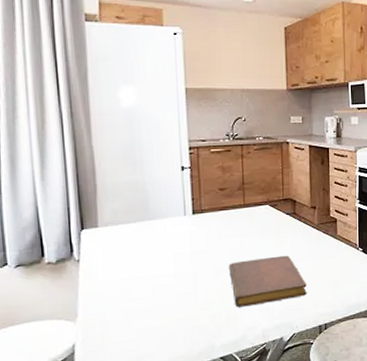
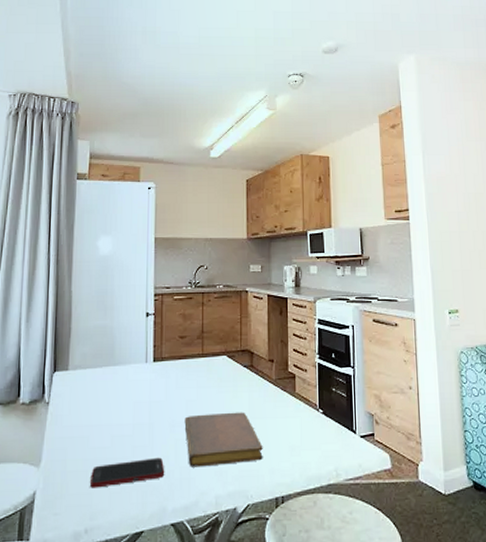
cell phone: none [134,301,212,335] -> present [90,457,165,488]

